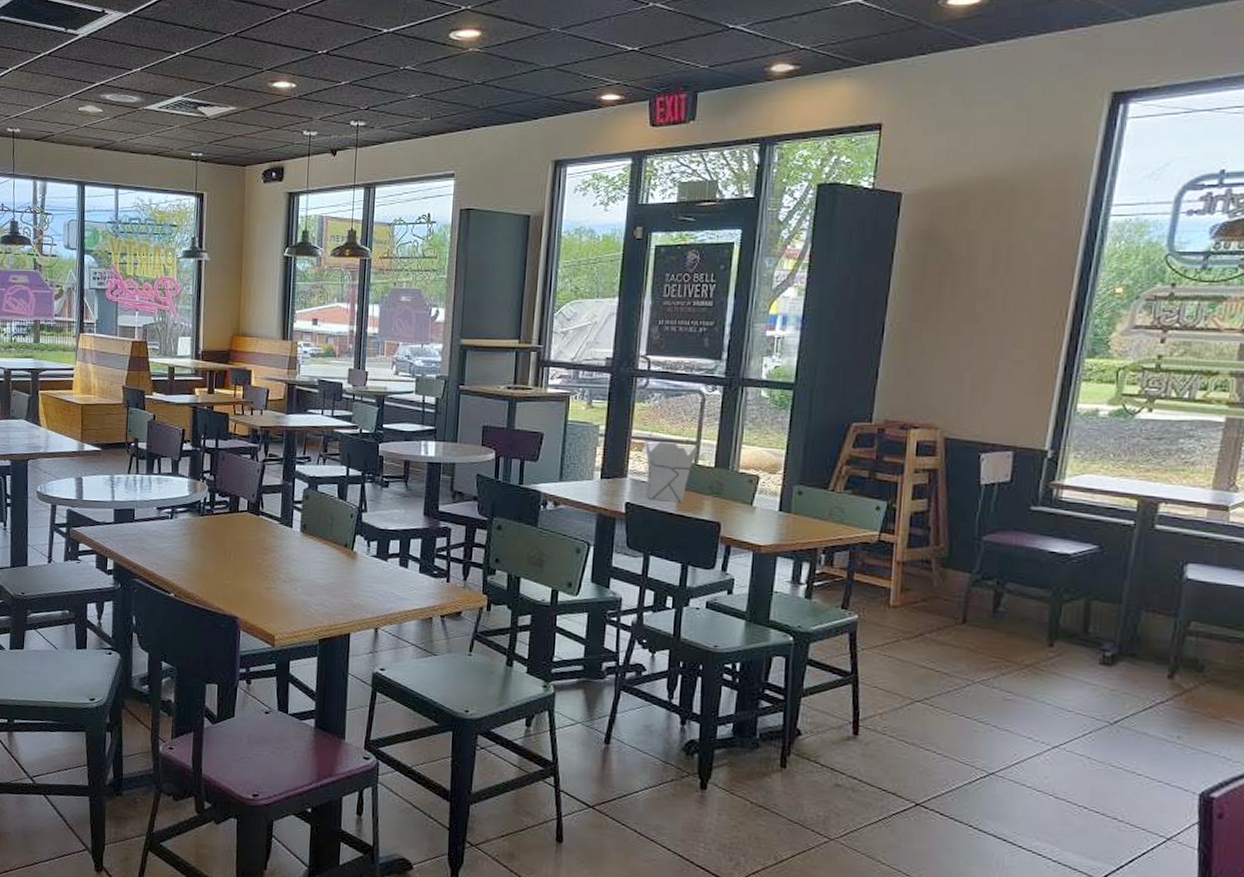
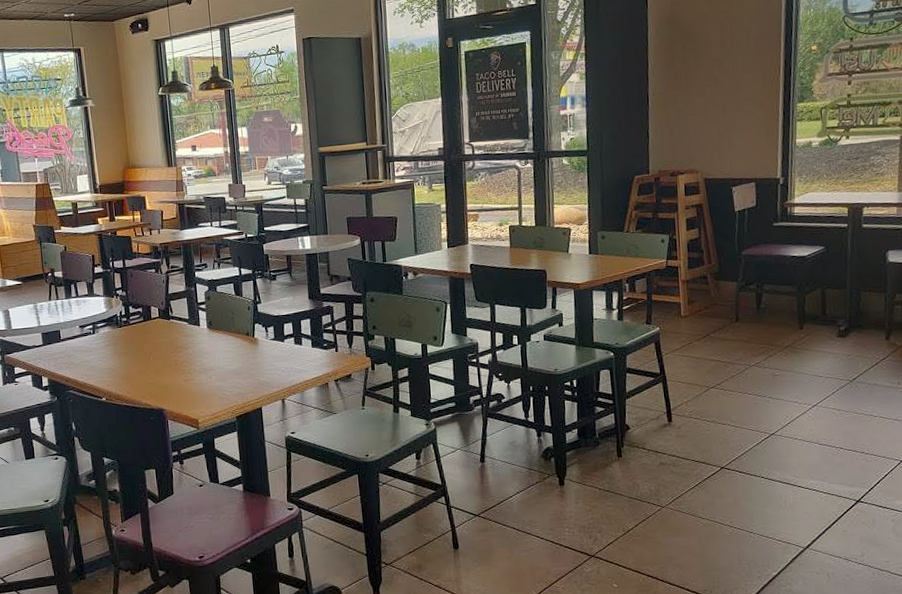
takeout container: present [645,442,698,503] -> none [479,210,521,260]

